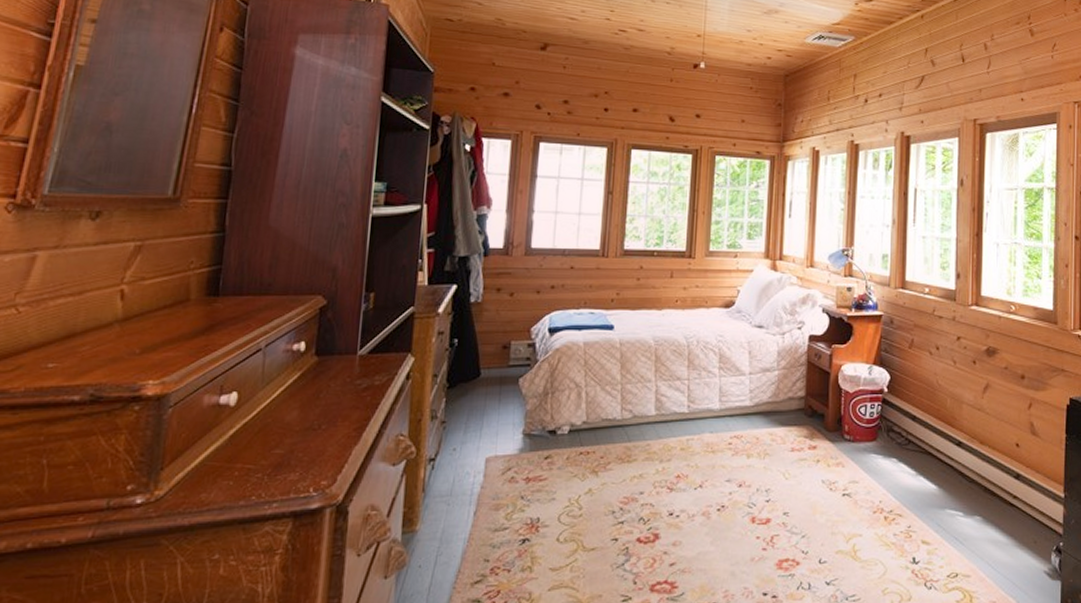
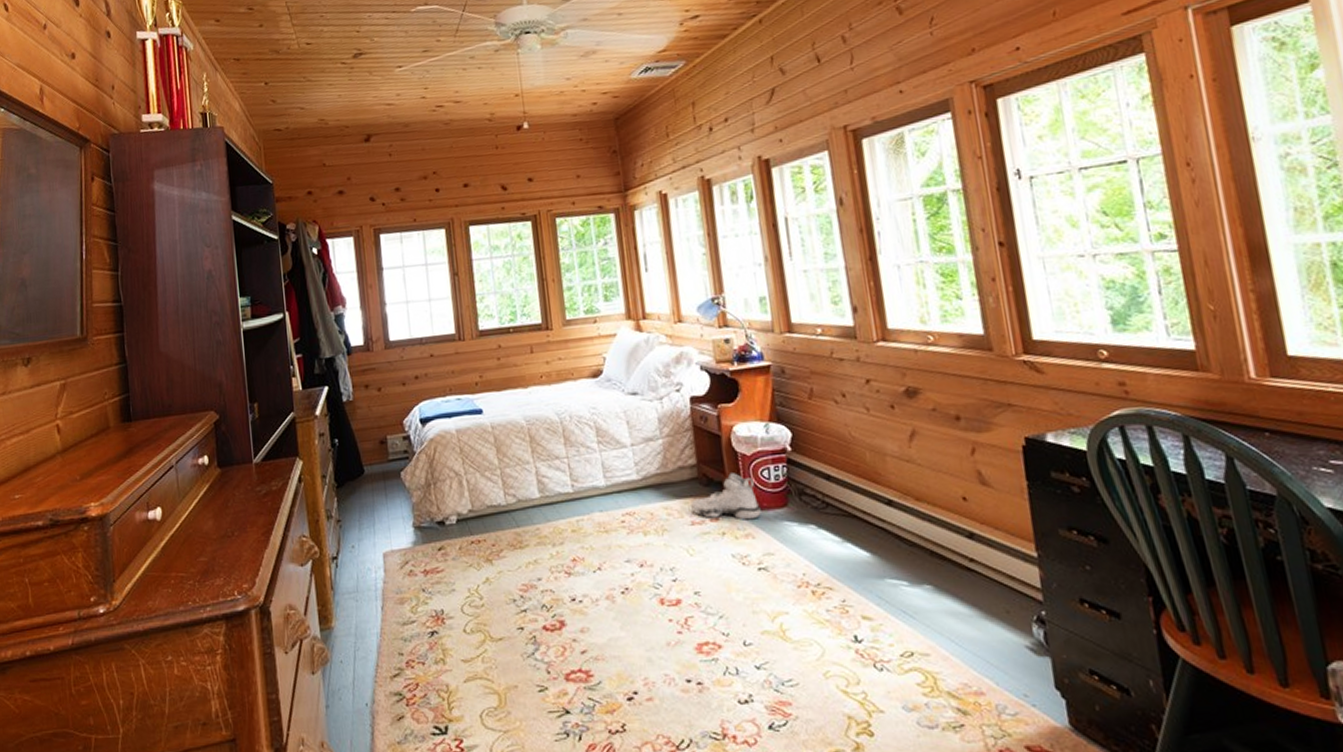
sneaker: none [794,407,853,450] -> present [691,473,761,520]

